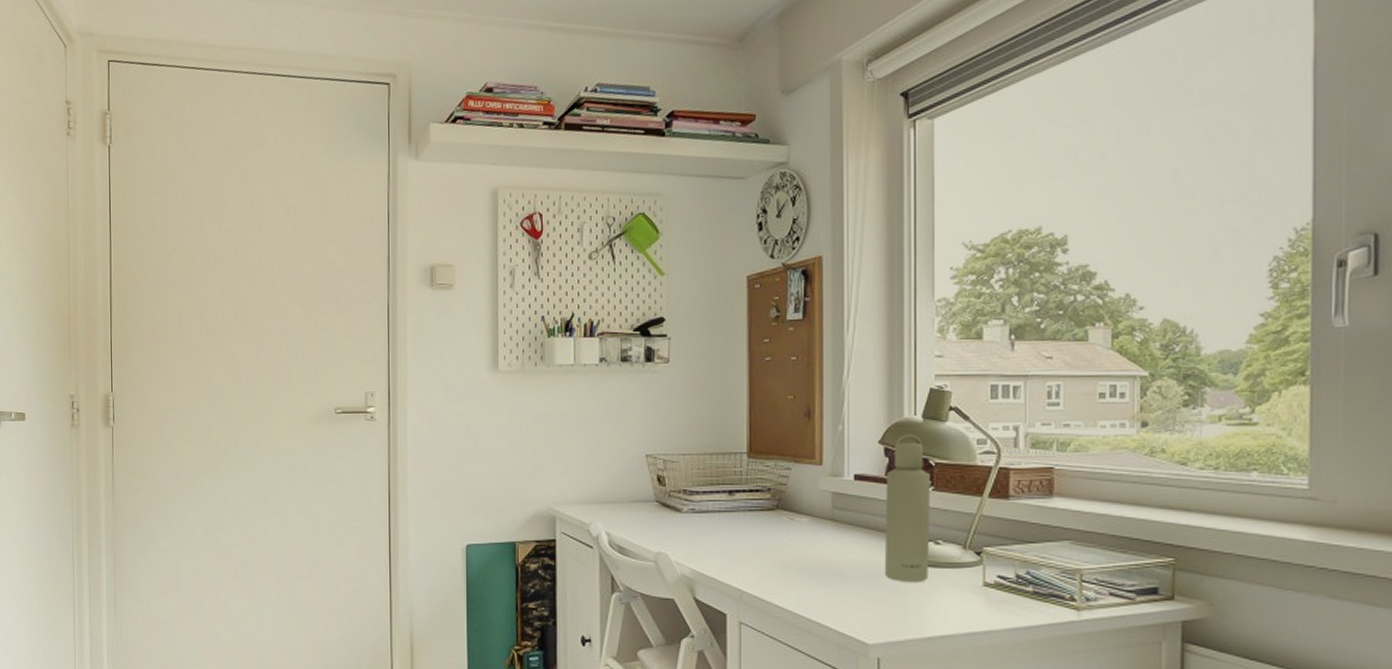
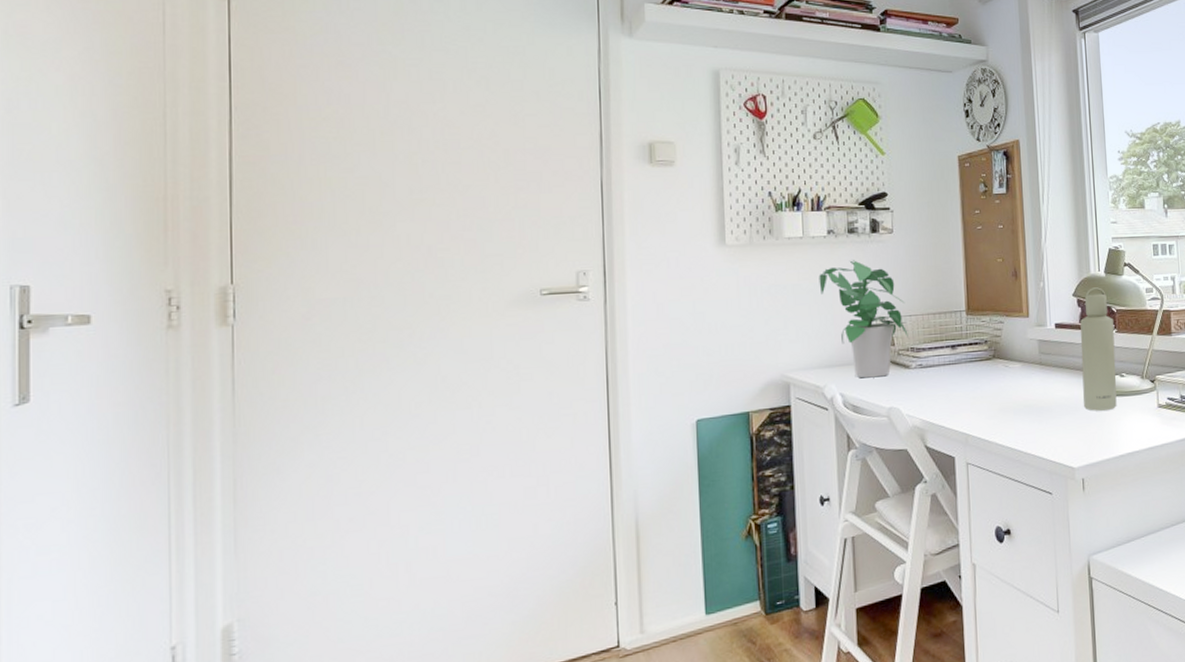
potted plant: none [589,391,682,519] -> present [819,260,910,378]

